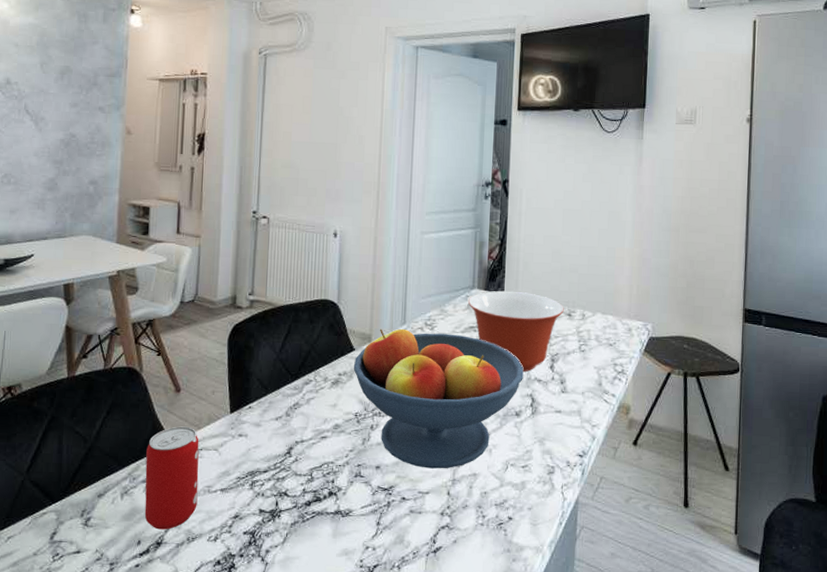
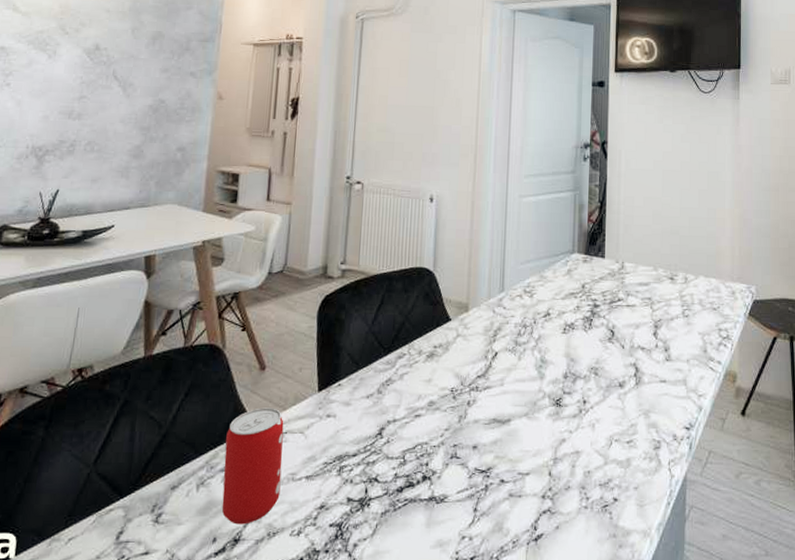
fruit bowl: present [353,328,524,469] -> none [449,296,626,447]
mixing bowl: present [467,290,564,373] -> none [567,254,666,340]

